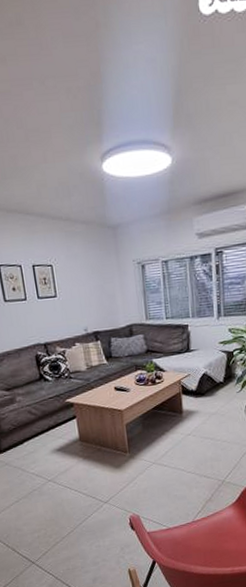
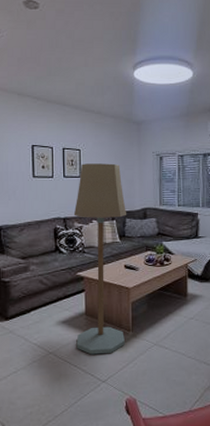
floor lamp: none [54,277,123,479] -> present [73,163,127,355]

